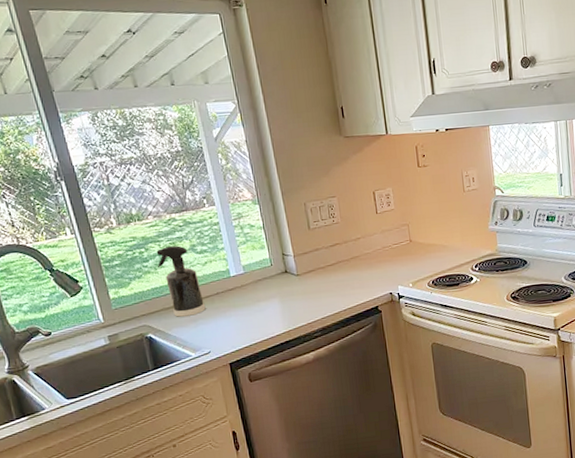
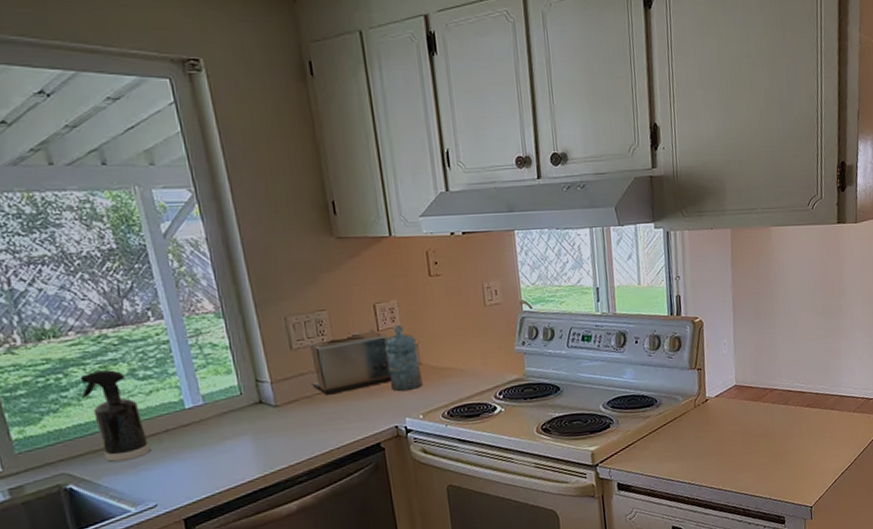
toaster: none [324,213,387,267] -> present [310,330,391,395]
canister: none [381,209,413,264] -> present [384,325,423,391]

